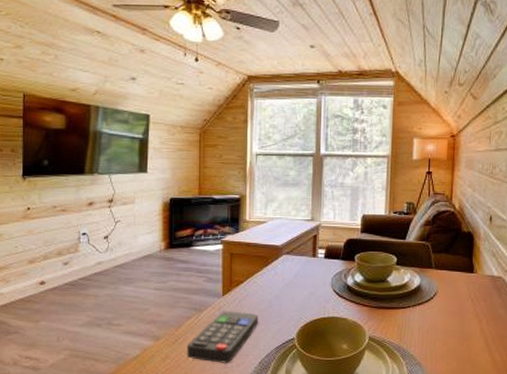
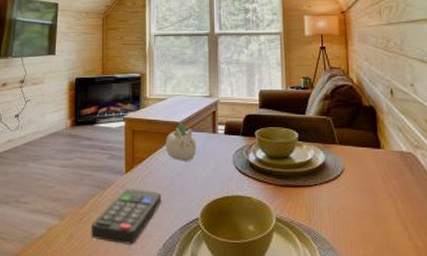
succulent planter: none [264,247,296,285] -> present [165,124,197,162]

